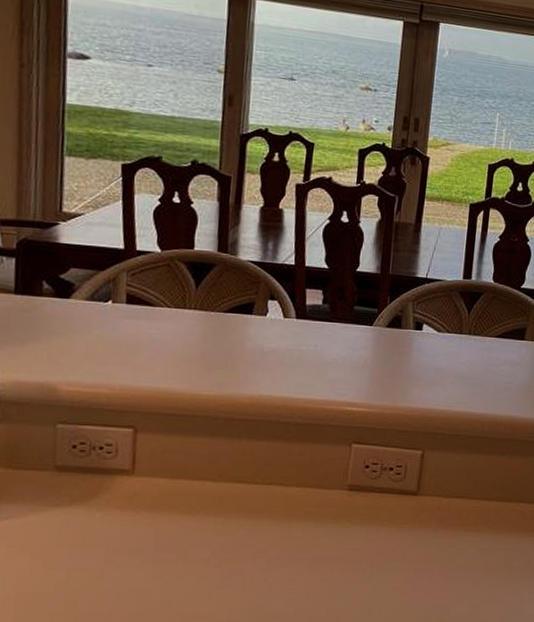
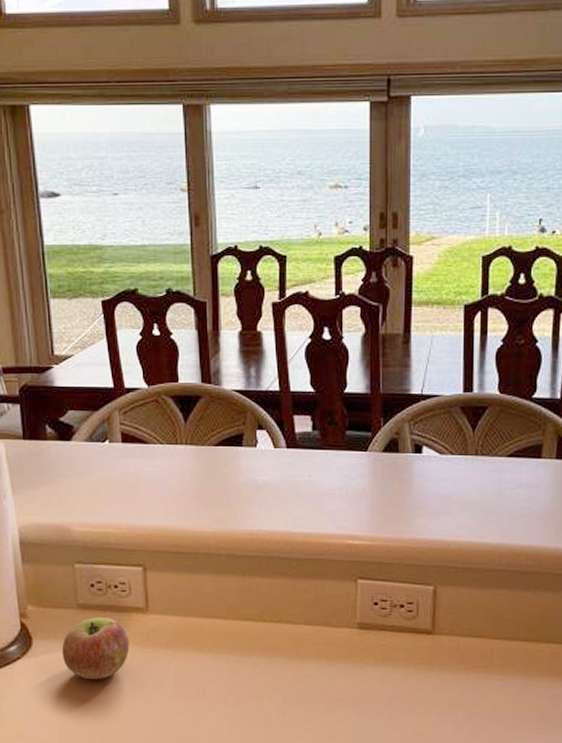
apple: none [29,480,109,546] -> present [61,617,130,680]

